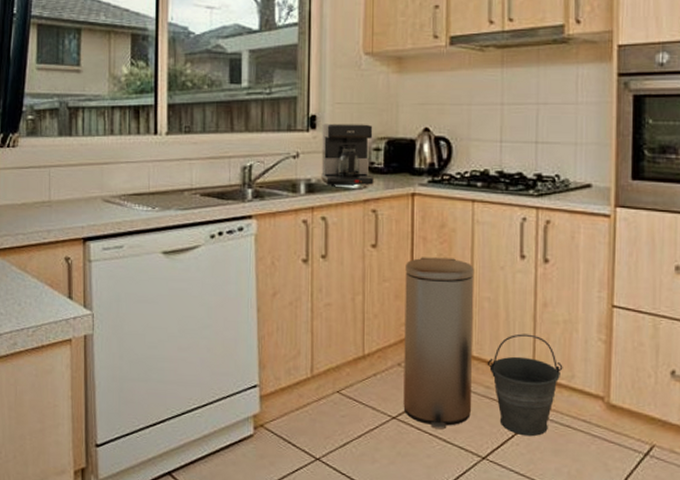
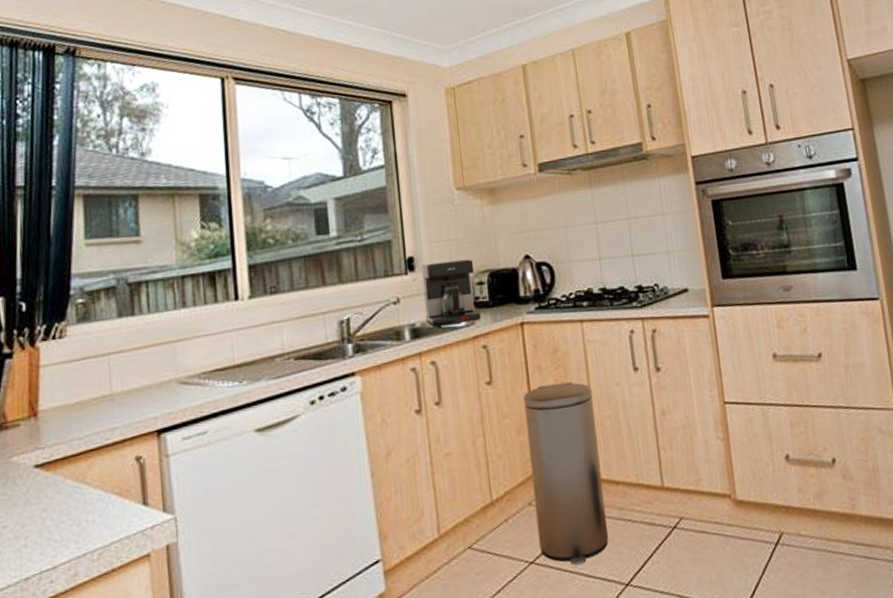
bucket: present [488,333,563,436] -> none [617,445,689,552]

